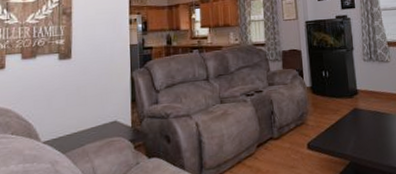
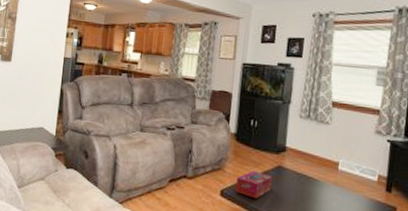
tissue box: none [319,118,353,145] -> present [235,171,273,199]

